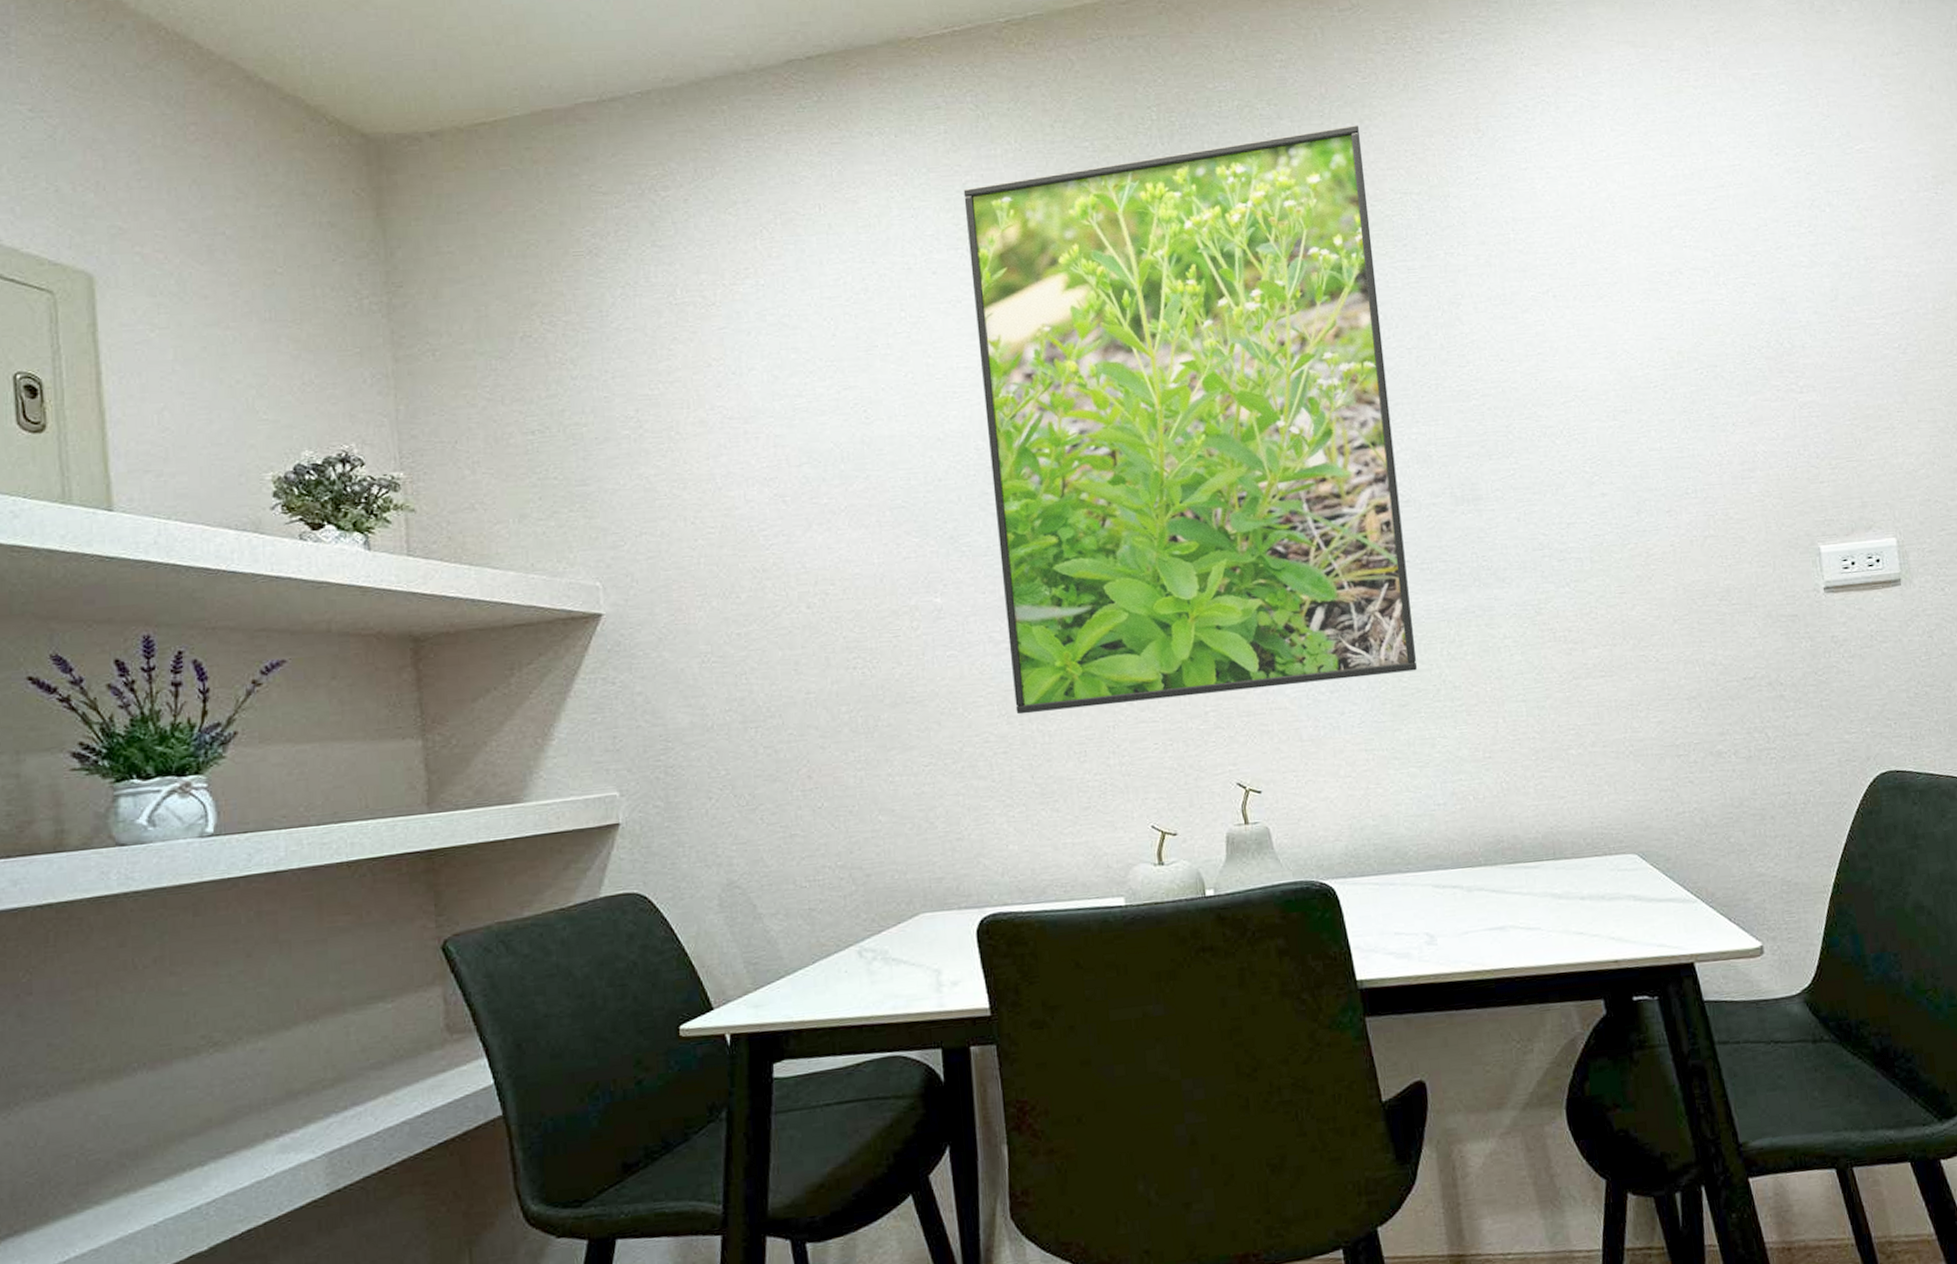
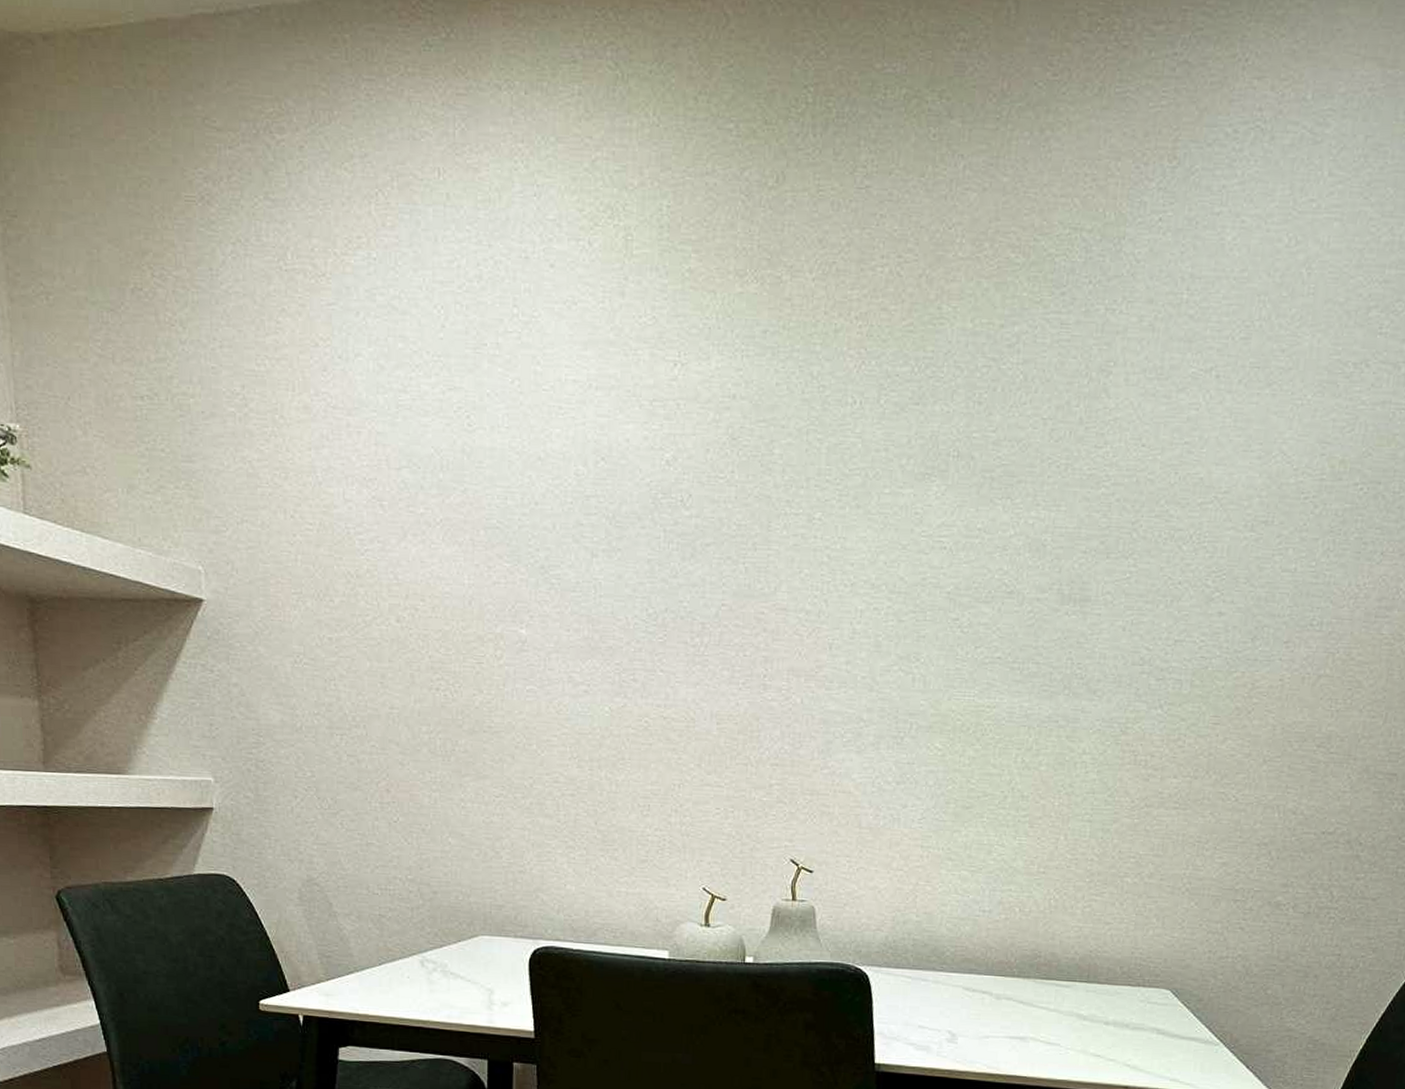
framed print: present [963,125,1418,715] -> none [587,135,1038,774]

